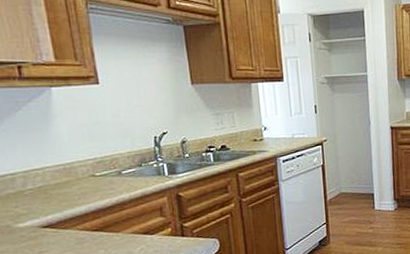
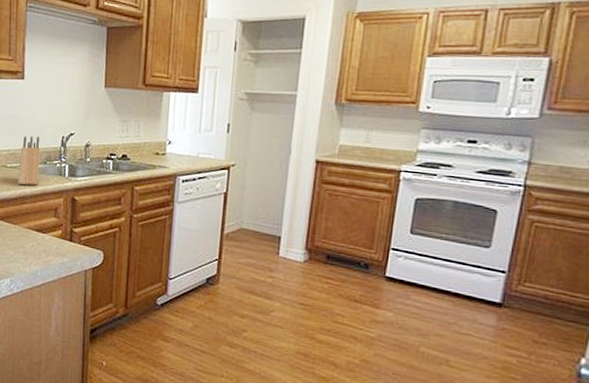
knife block: none [108,139,136,192] -> present [18,136,41,186]

